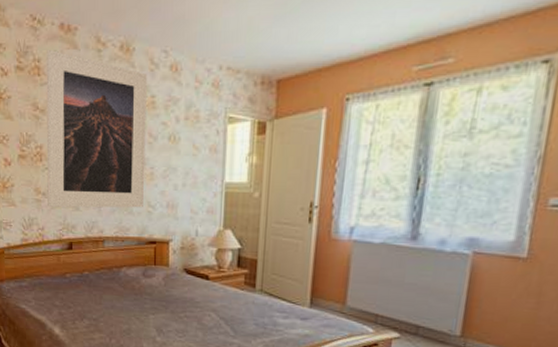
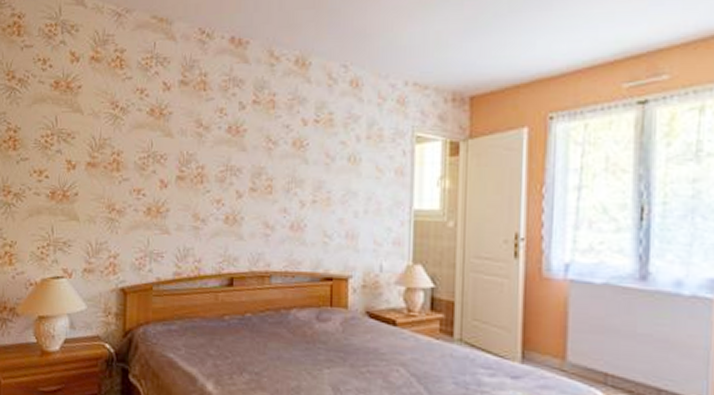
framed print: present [46,49,147,208] -> none [207,63,324,238]

